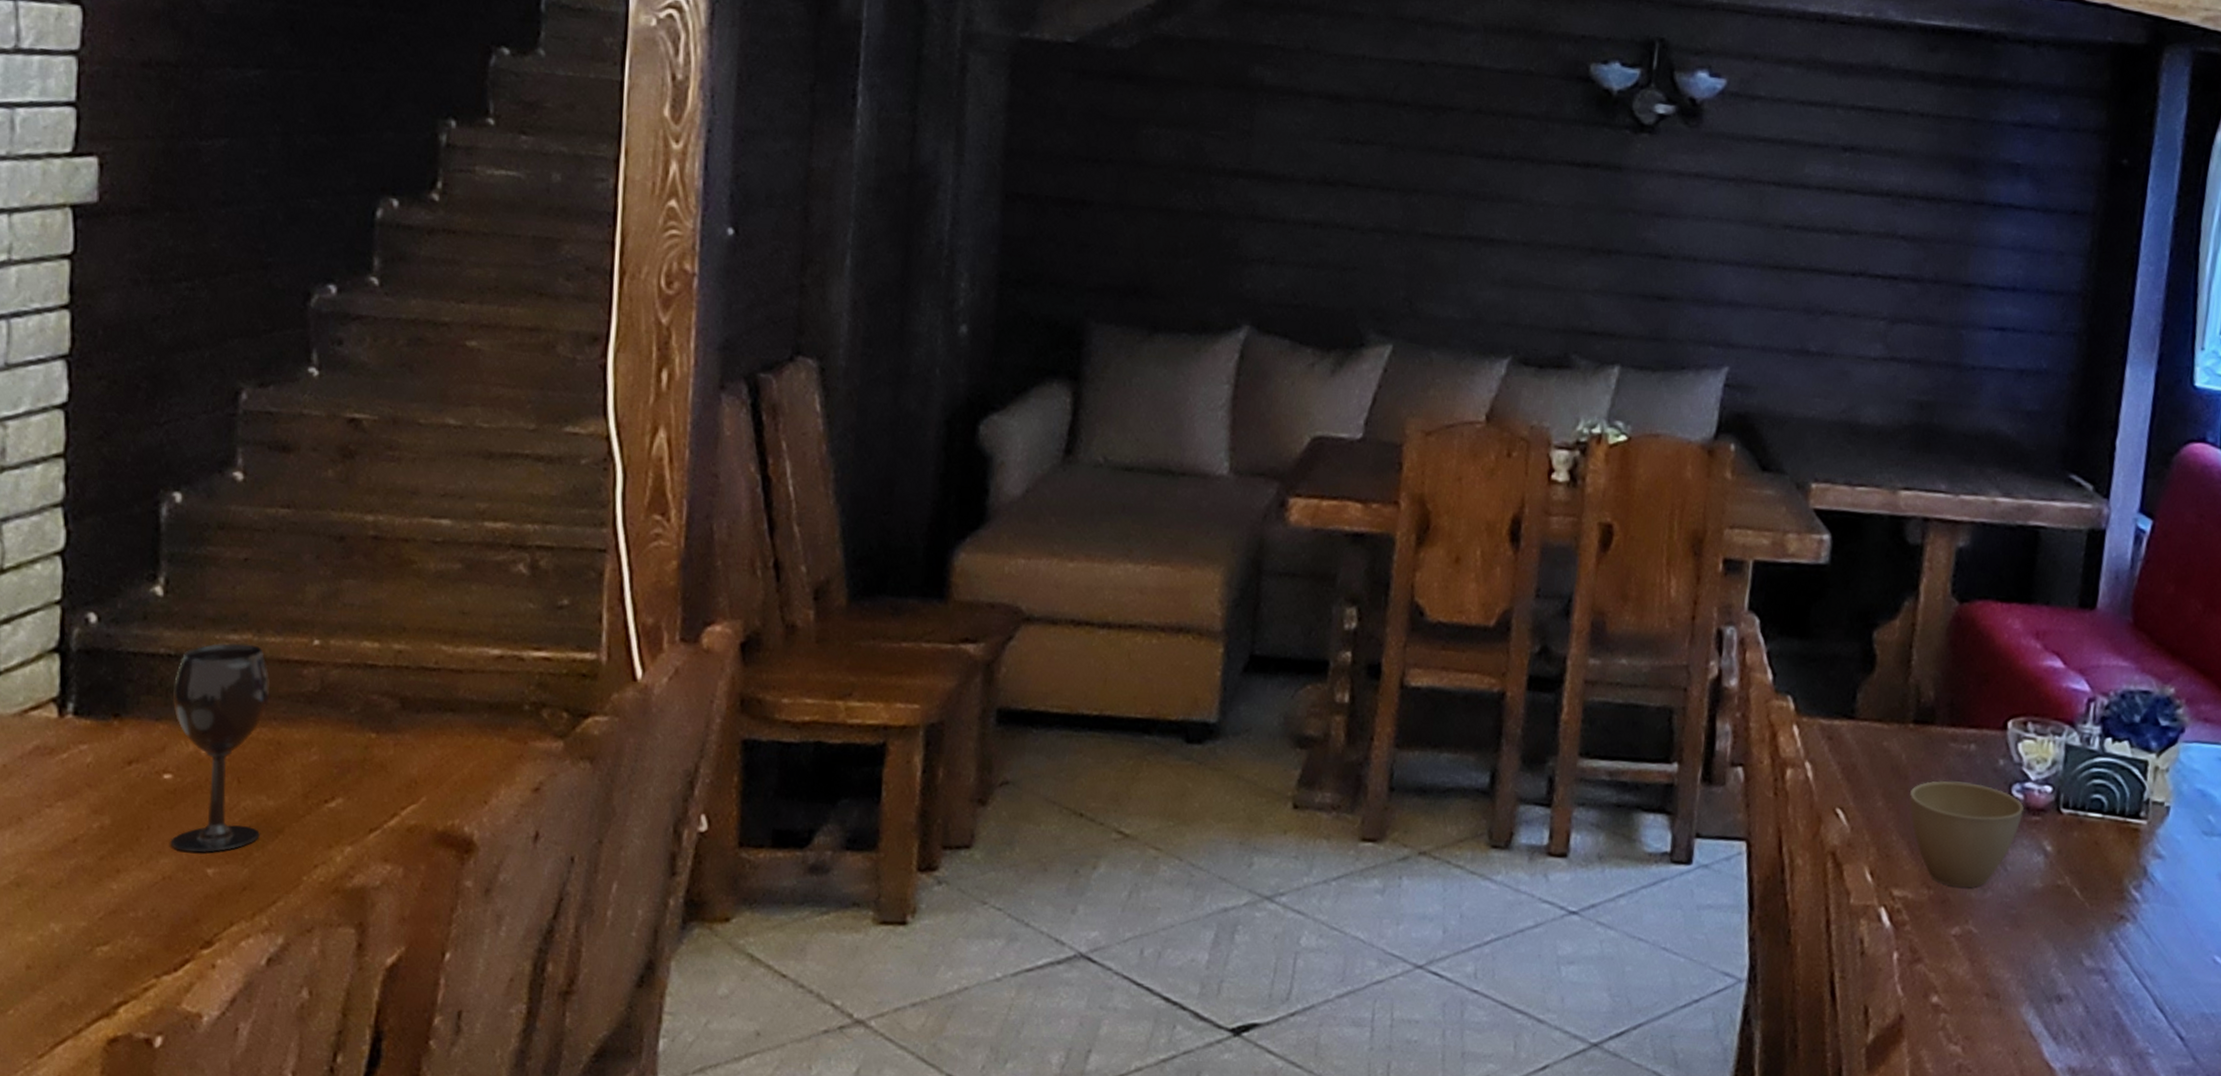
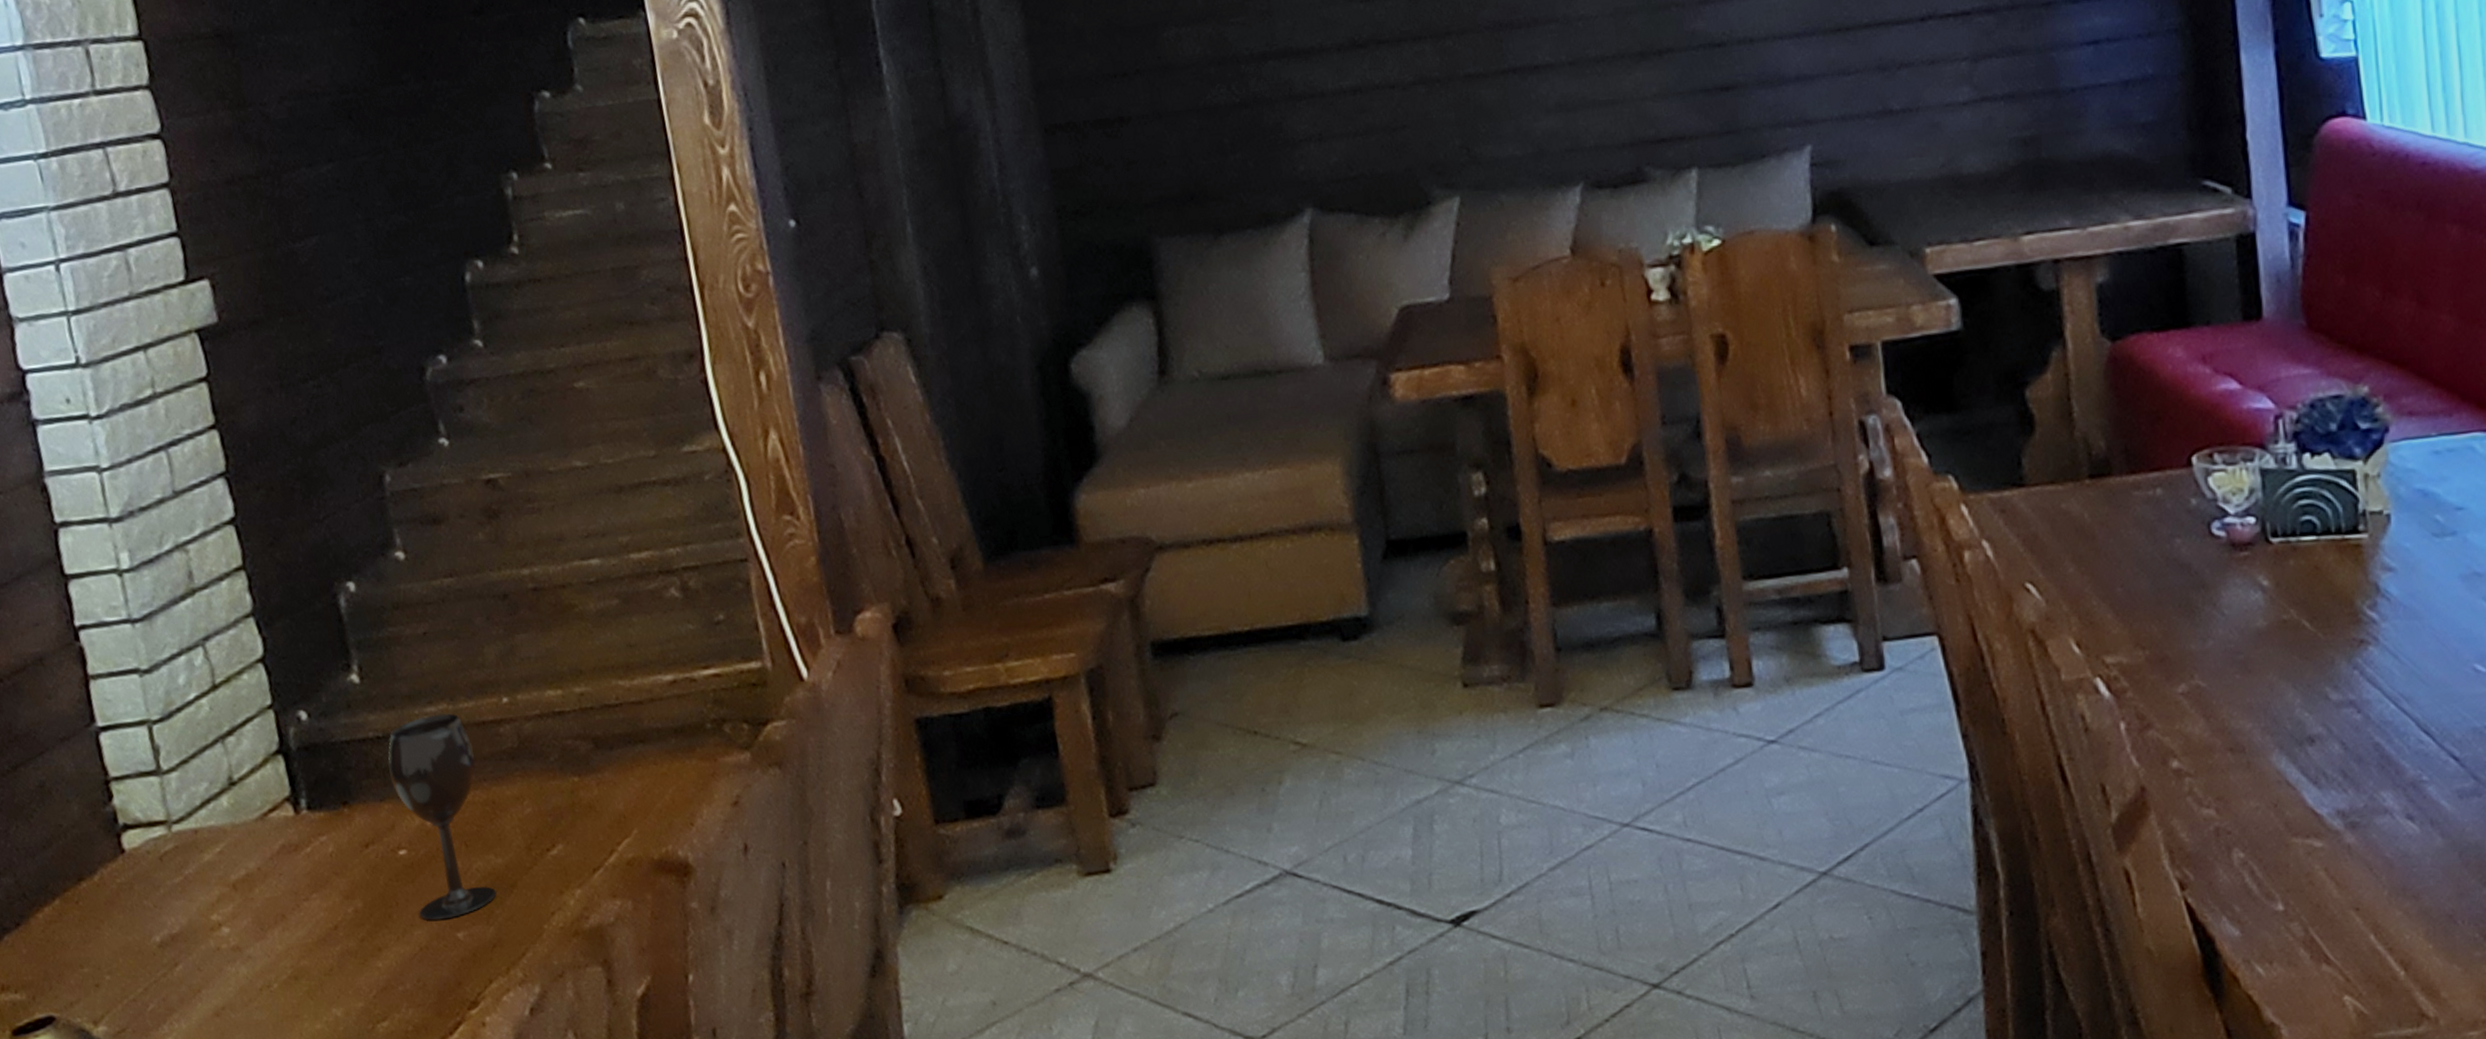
cup: present [1909,781,2024,888] -> none [2101,529,2229,642]

